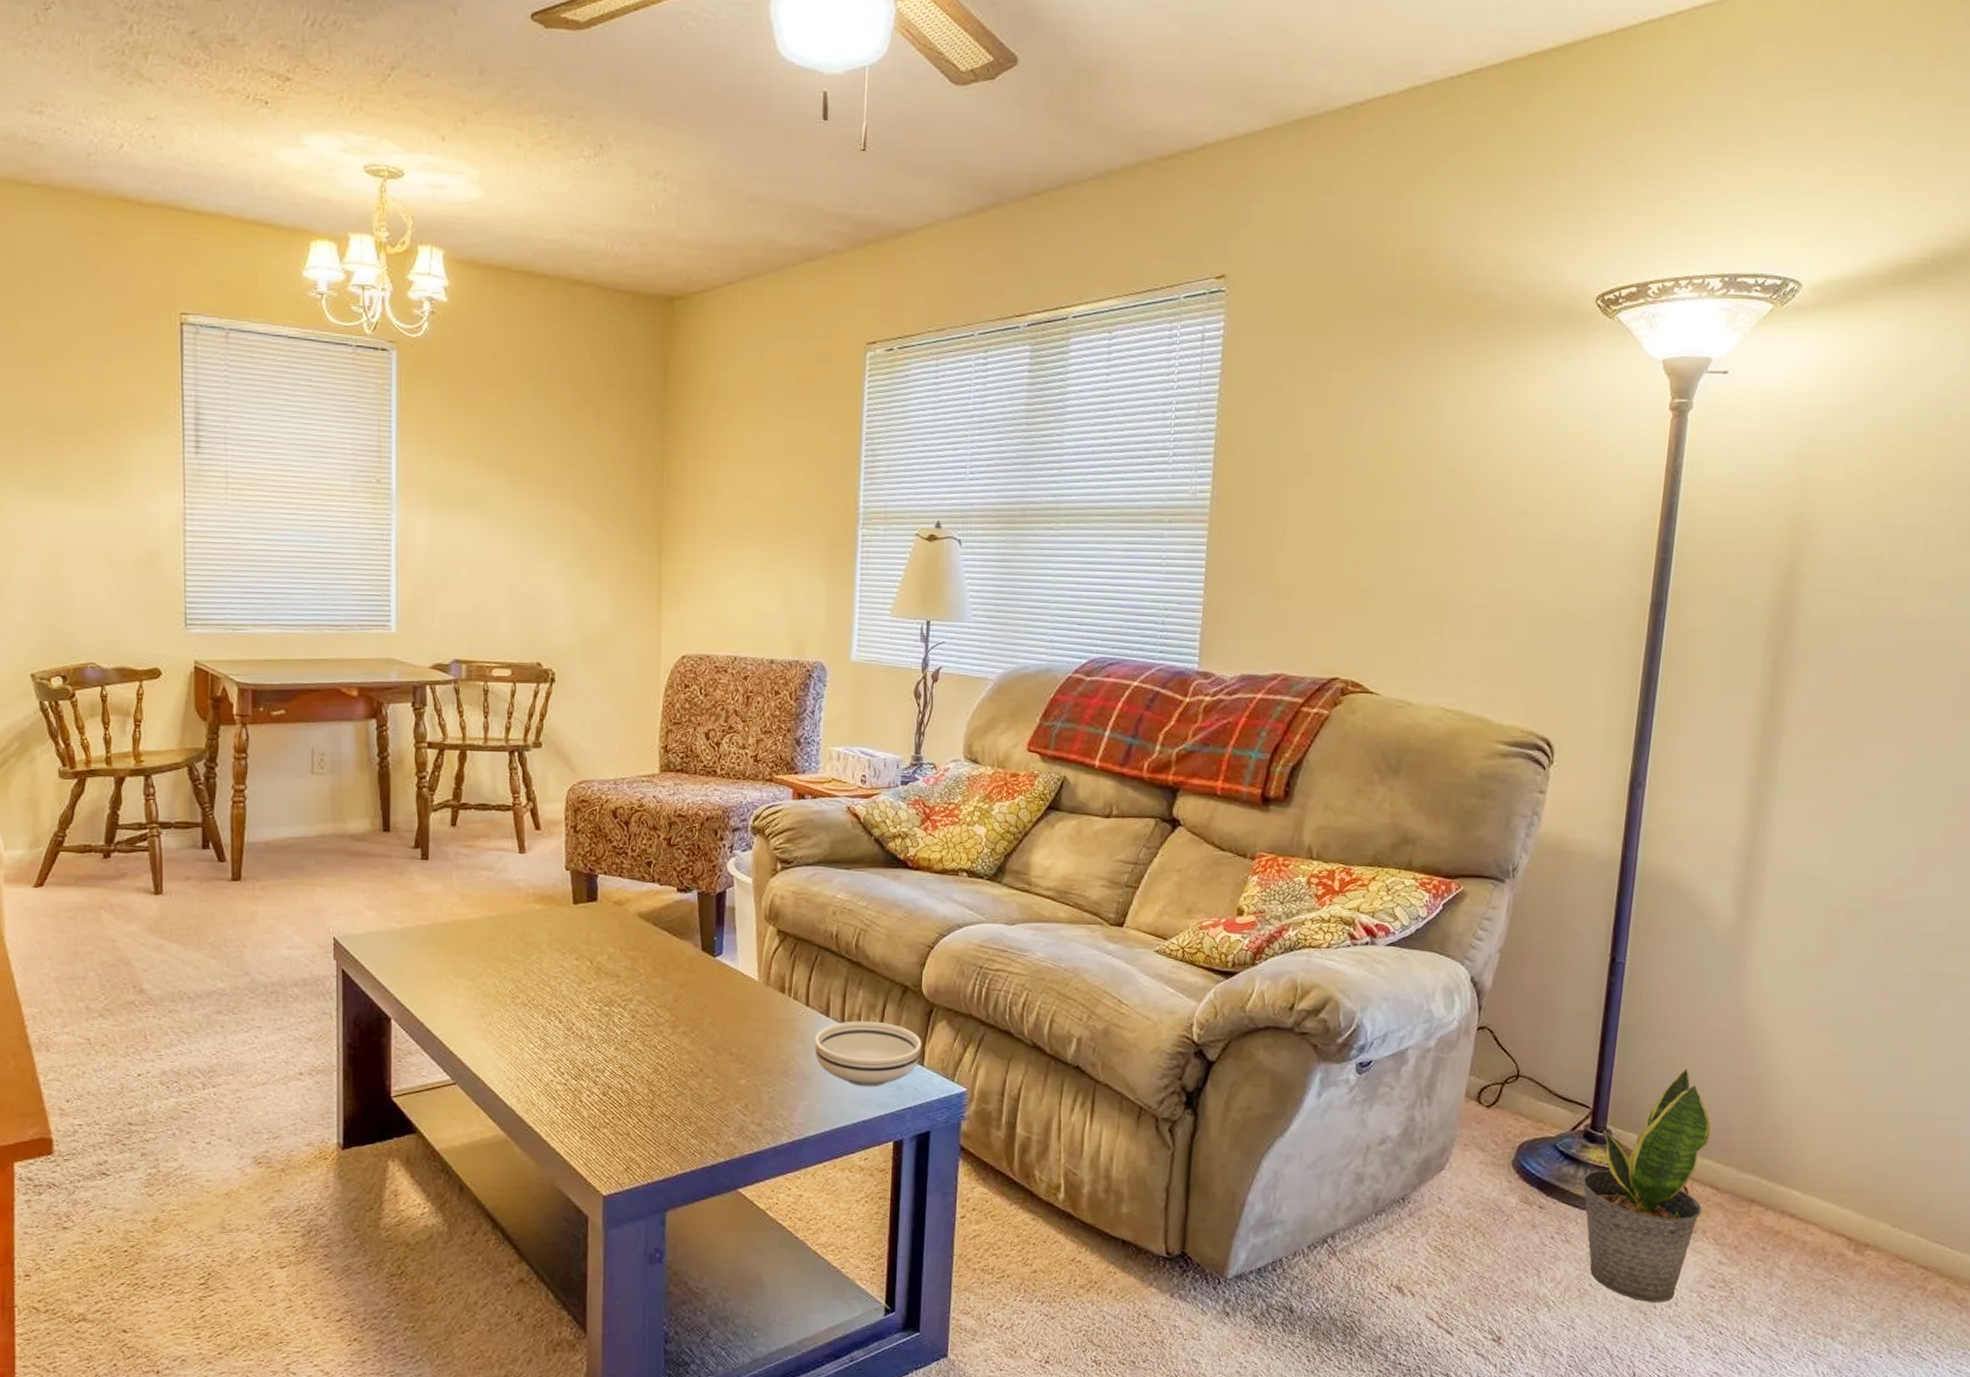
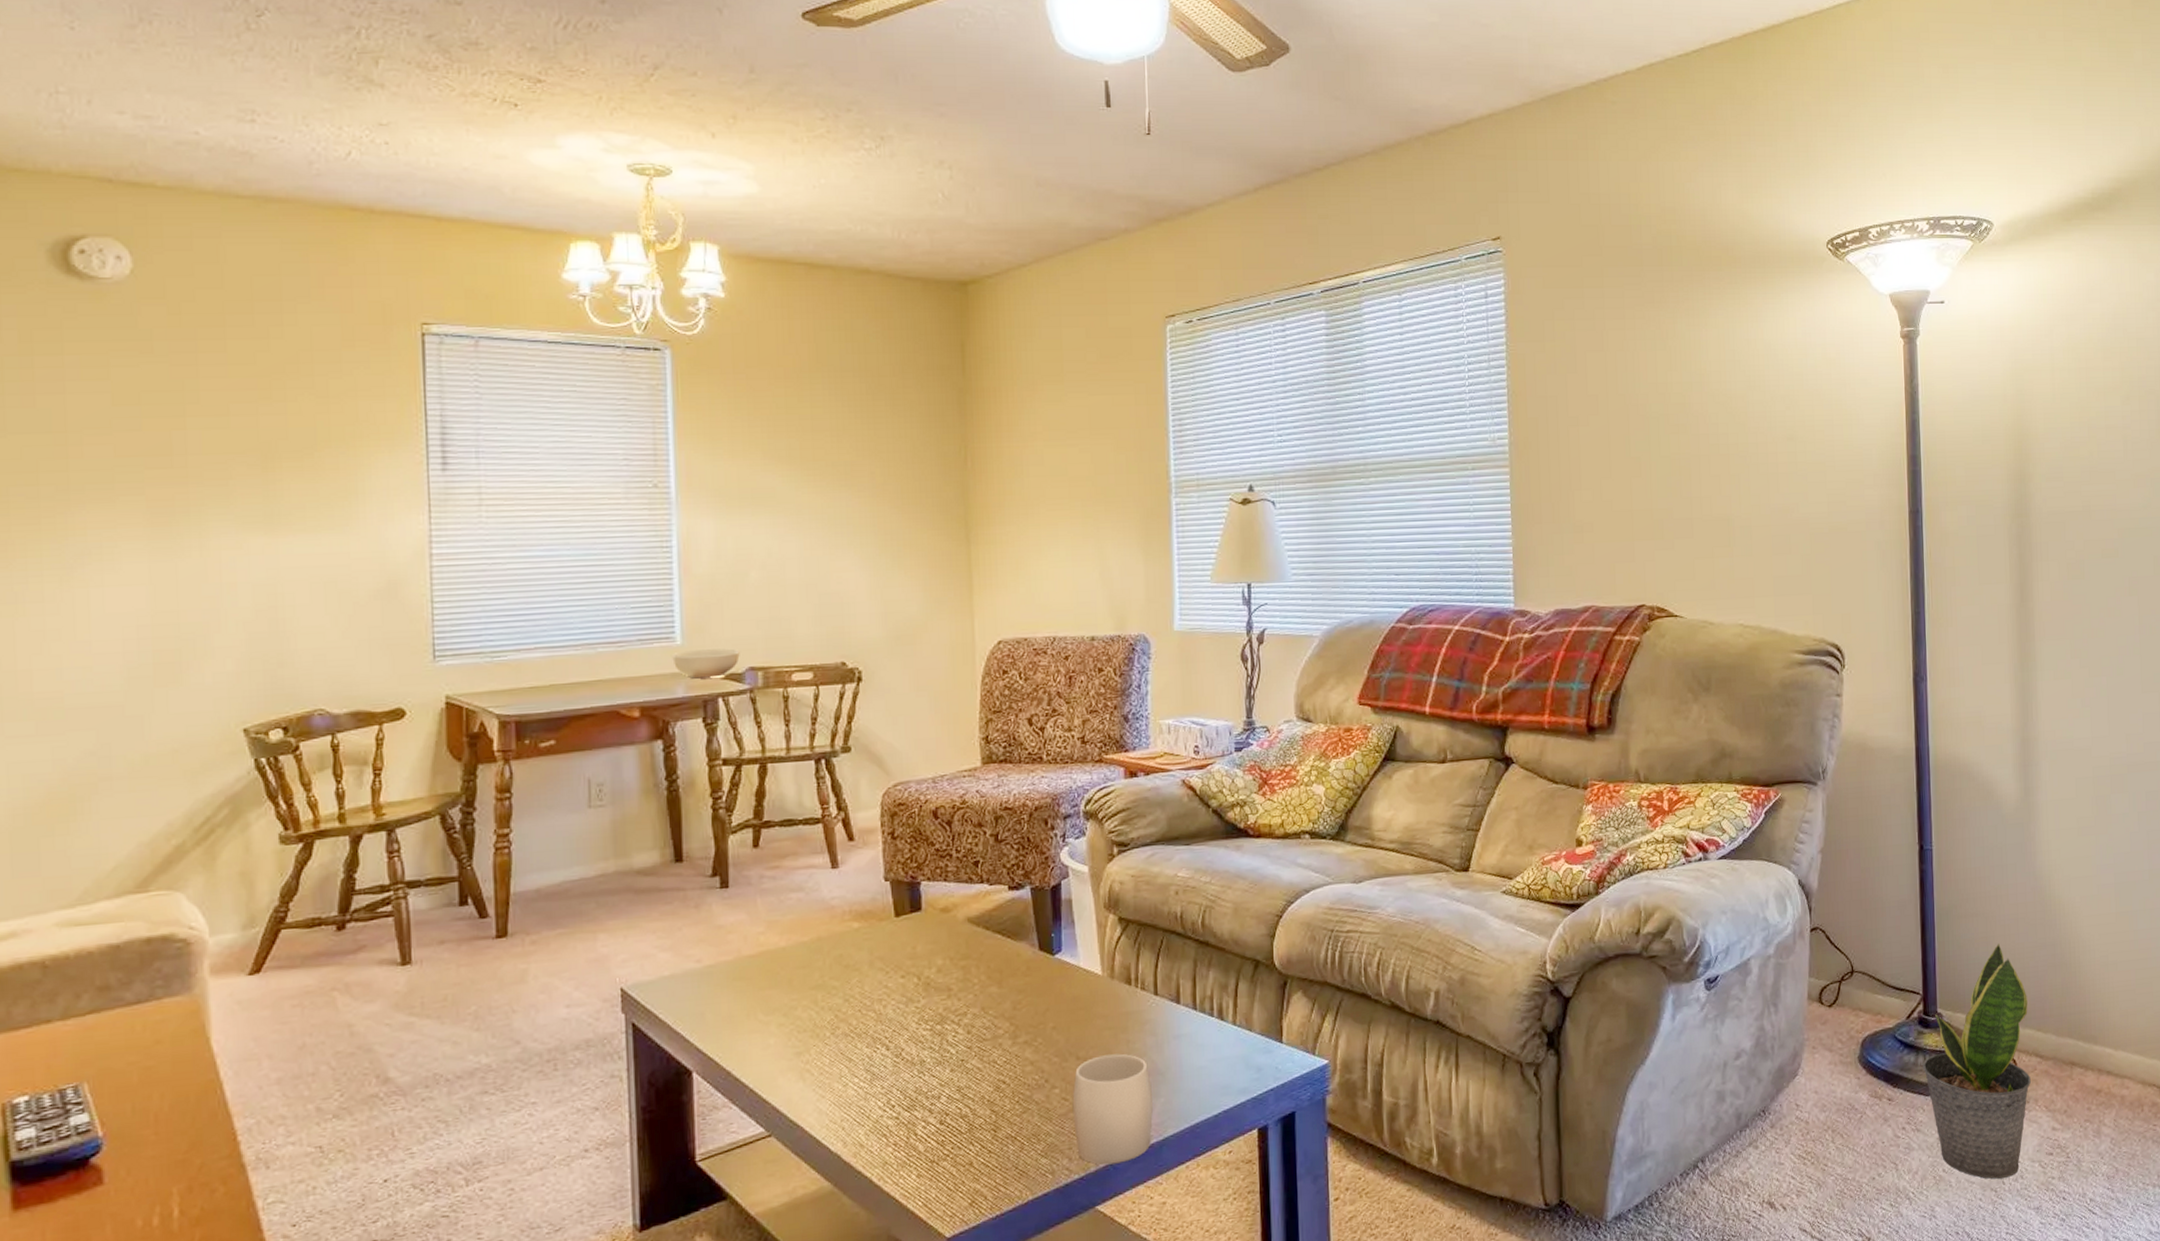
bowl: none [387,639,447,666] -> present [672,648,740,679]
mug: none [722,1054,797,1154] -> present [1072,1053,1153,1165]
bowl: present [814,1021,922,1087] -> none [1166,1001,1279,1075]

